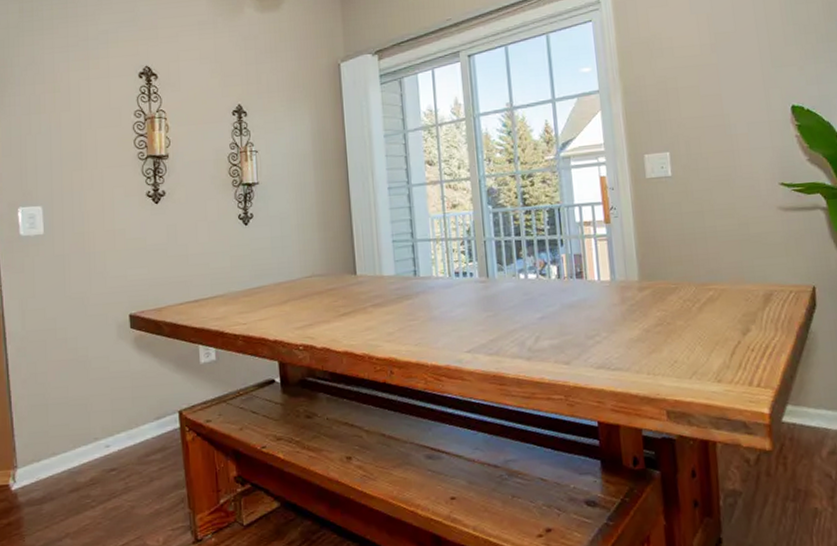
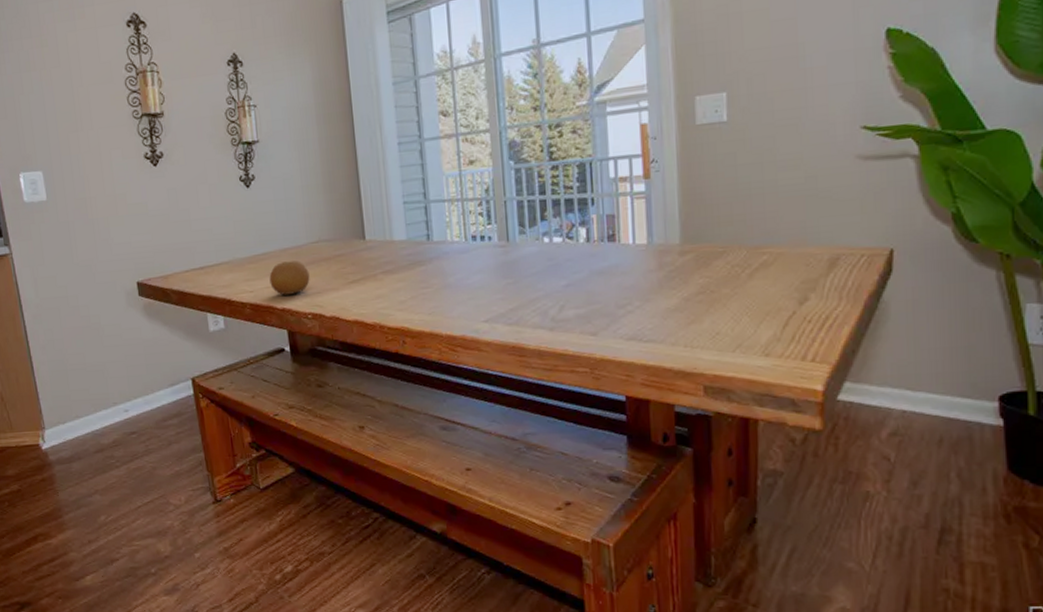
fruit: none [263,294,303,328] -> present [269,260,310,295]

